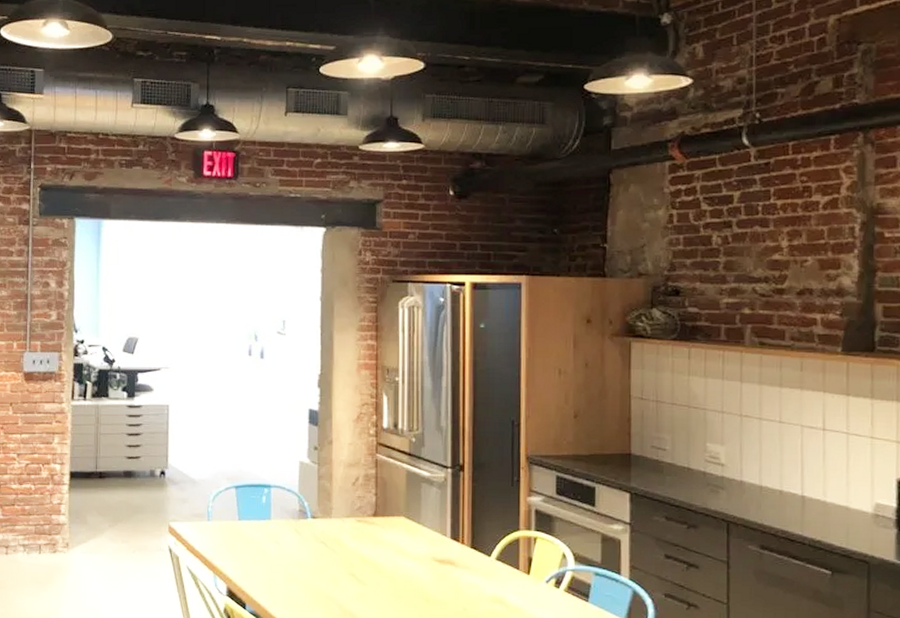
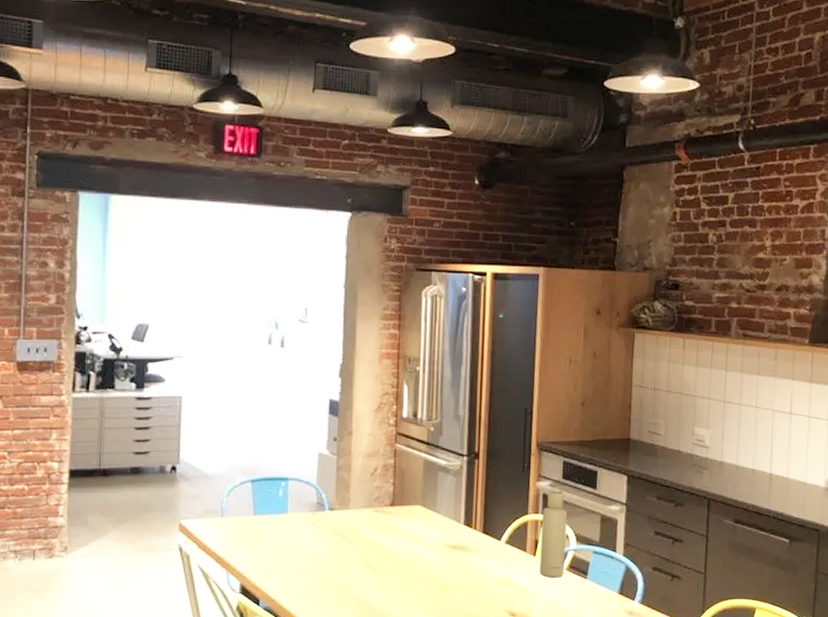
bottle: none [535,502,564,599] -> present [539,487,568,578]

